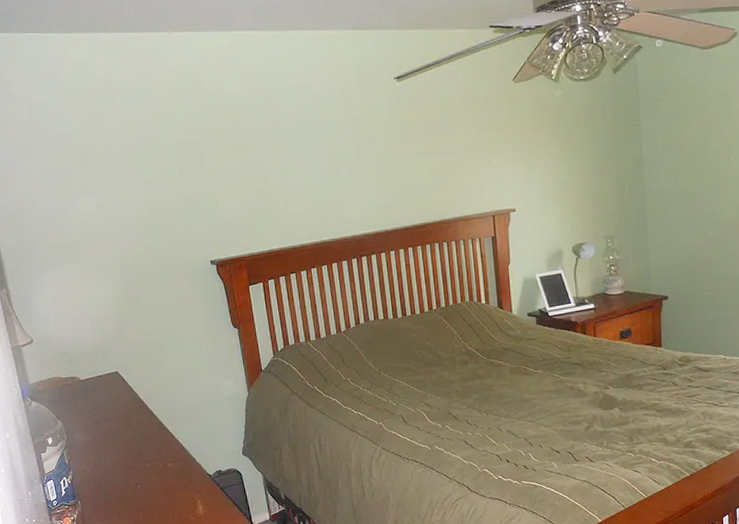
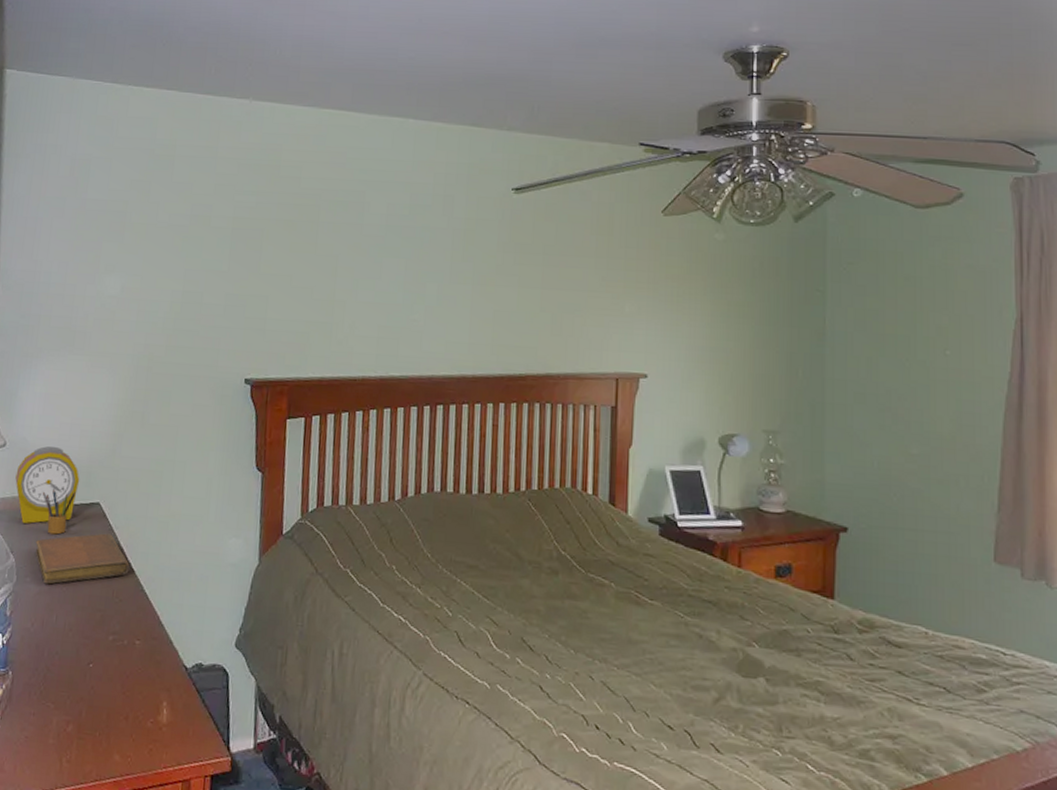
alarm clock: none [46,336,99,396] -> present [15,446,80,524]
pencil box: none [71,366,98,401] -> present [42,489,76,535]
notebook: none [75,392,152,437] -> present [35,533,130,585]

